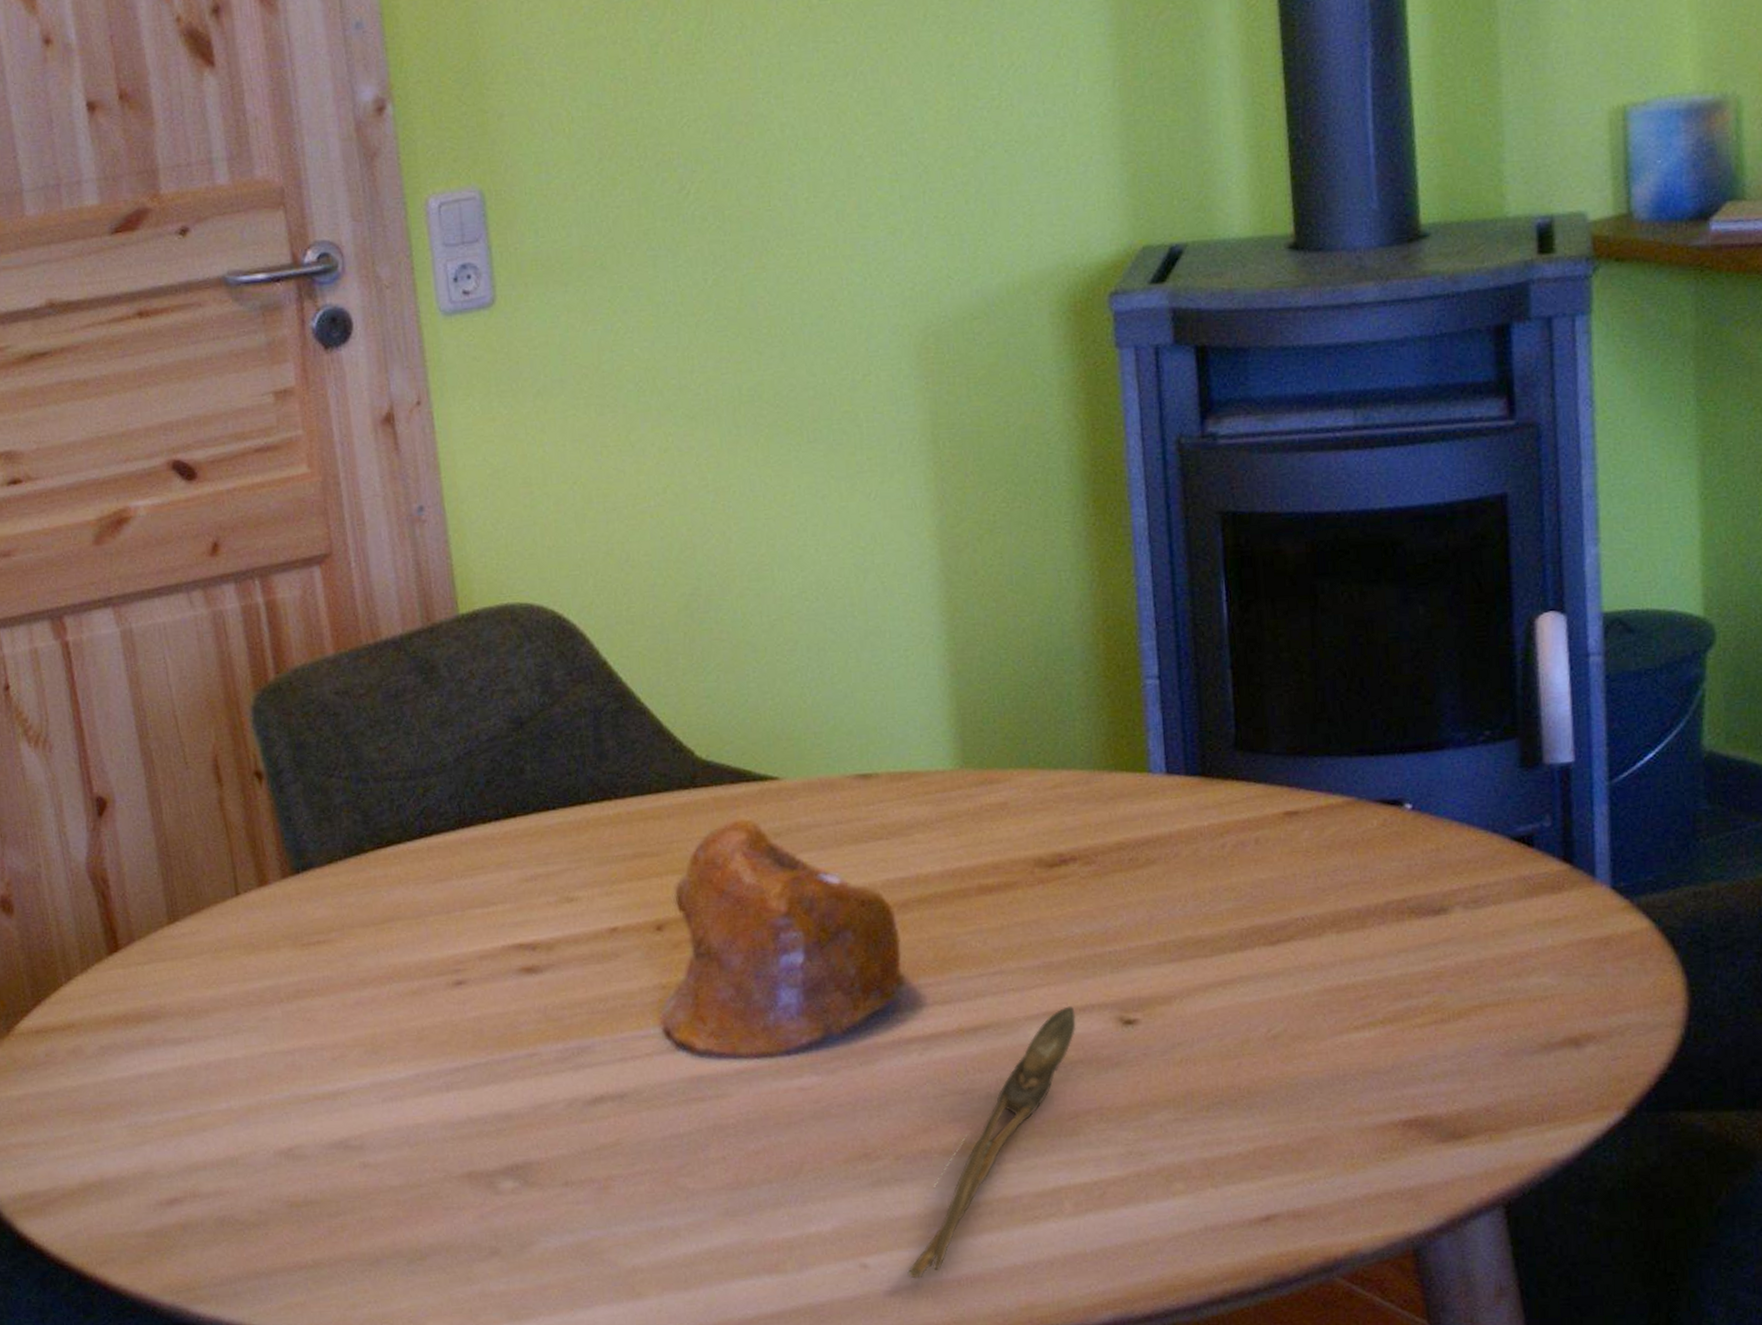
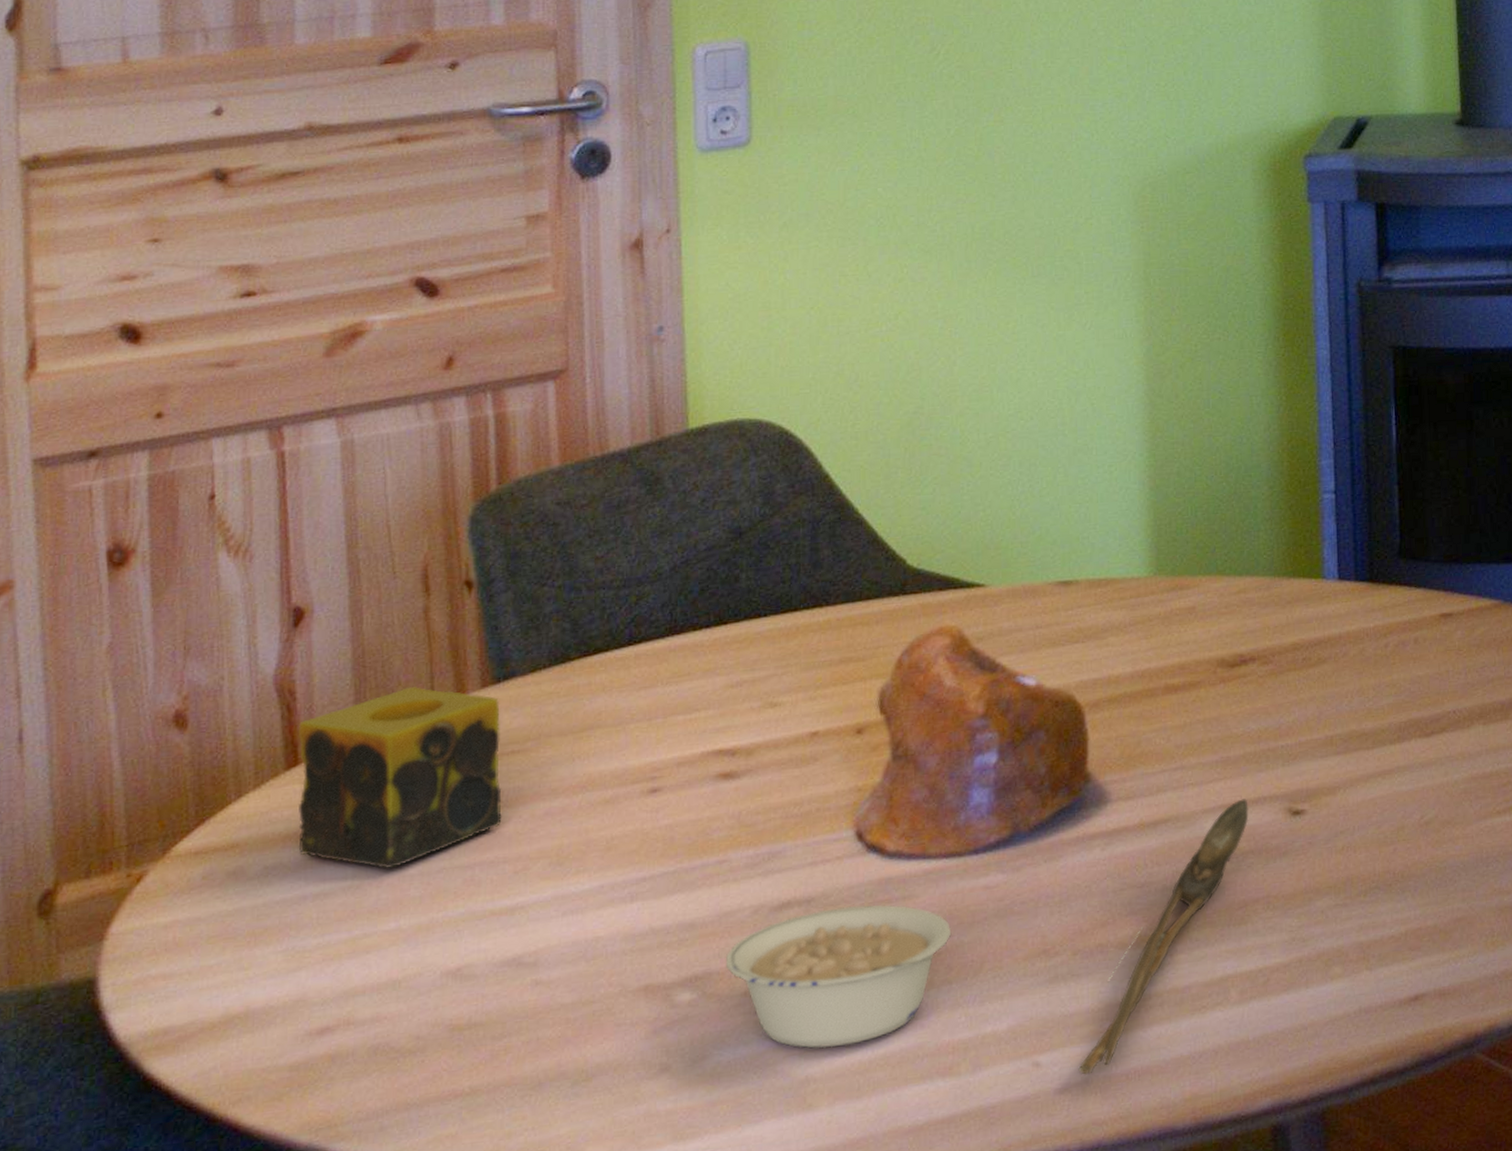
candle: none [115,875,315,1052] -> present [298,685,502,869]
legume: none [544,1102,769,1240] -> present [725,904,952,1049]

